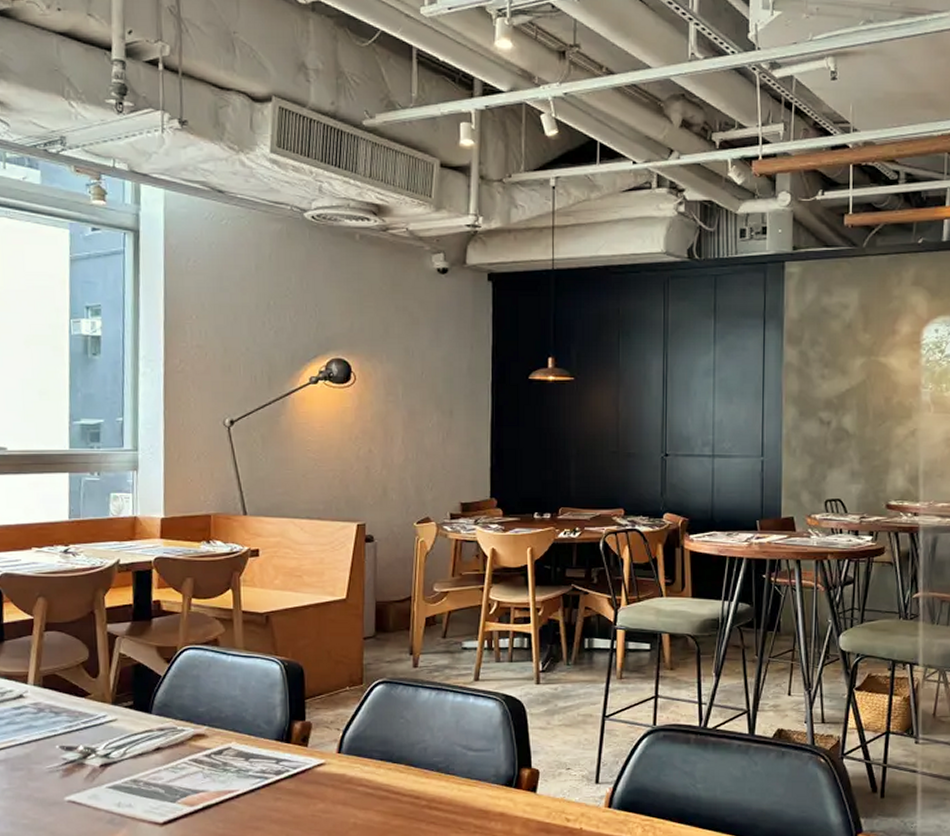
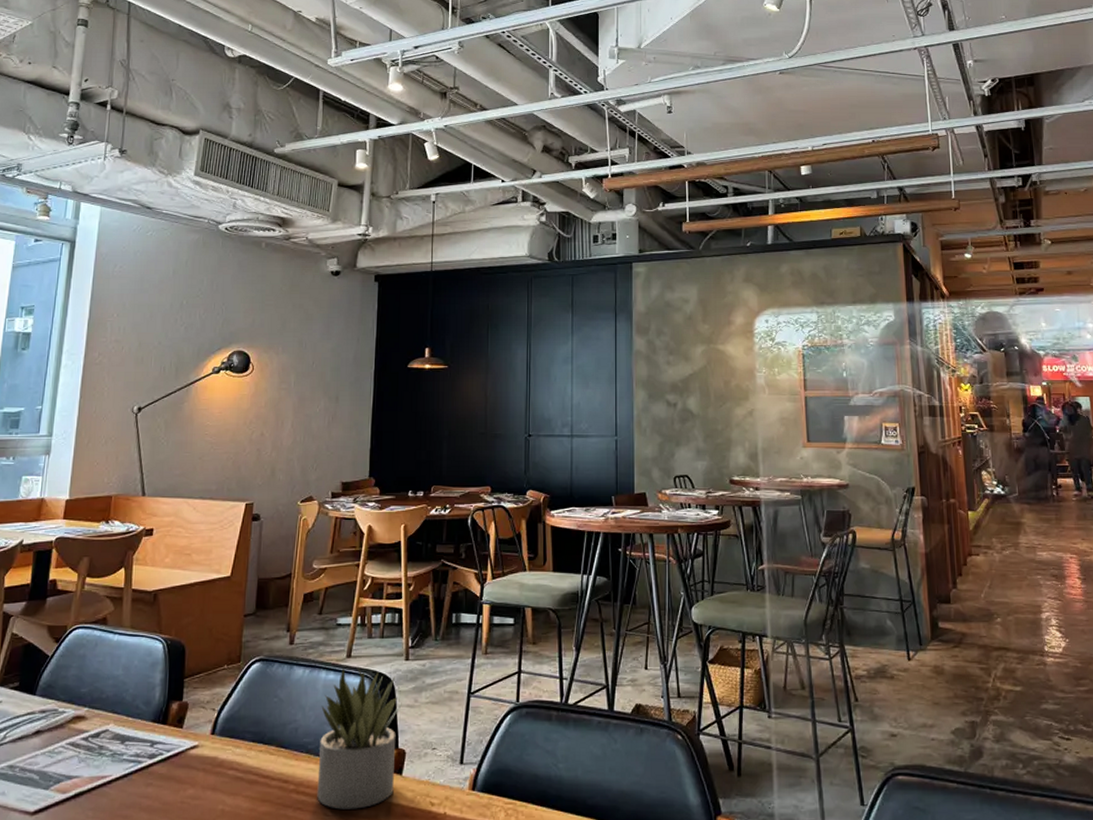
succulent plant: none [450,690,534,824] -> present [317,667,402,810]

